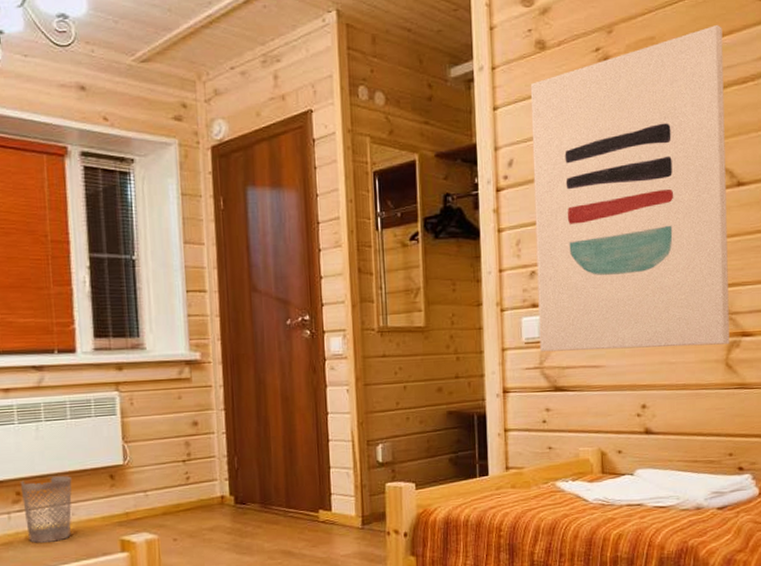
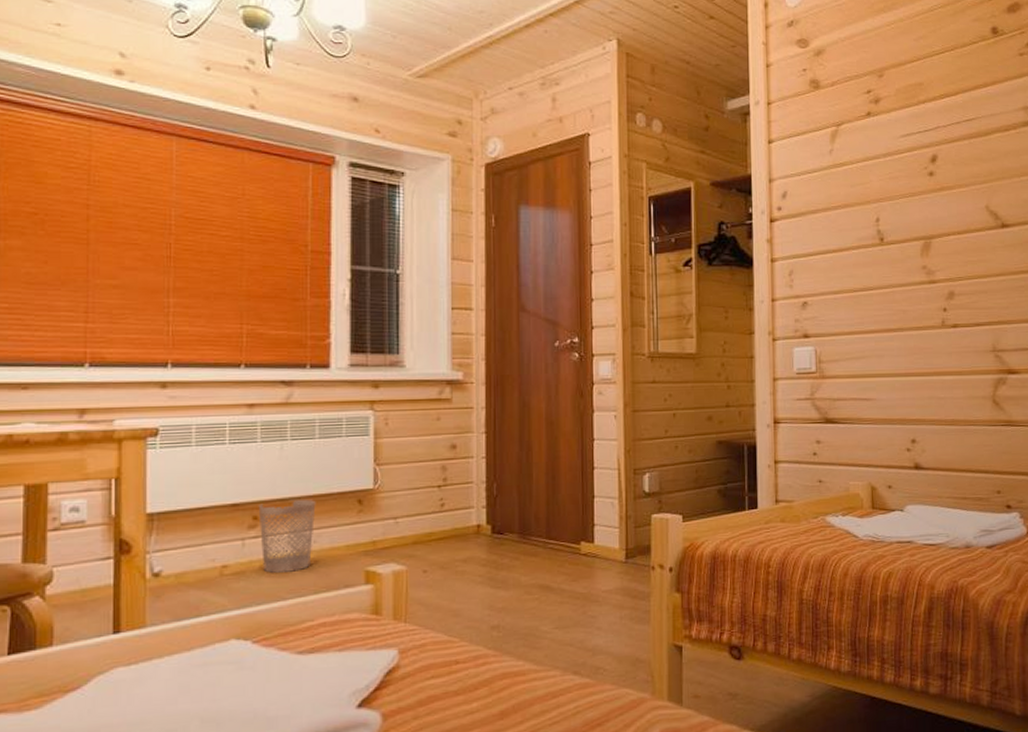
wall art: present [530,24,730,352] -> none [804,75,996,383]

